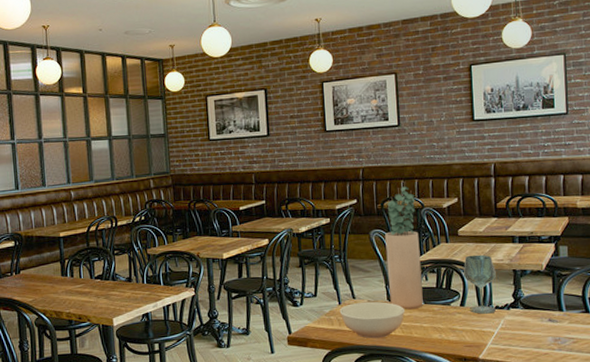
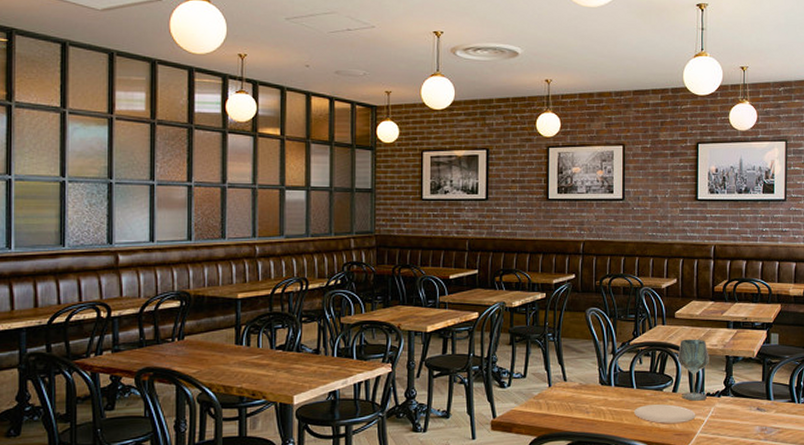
bowl: present [339,301,406,339] -> none [549,384,617,425]
vase: present [385,181,423,310] -> none [601,258,636,395]
plate: none [422,318,486,337] -> present [633,404,696,425]

